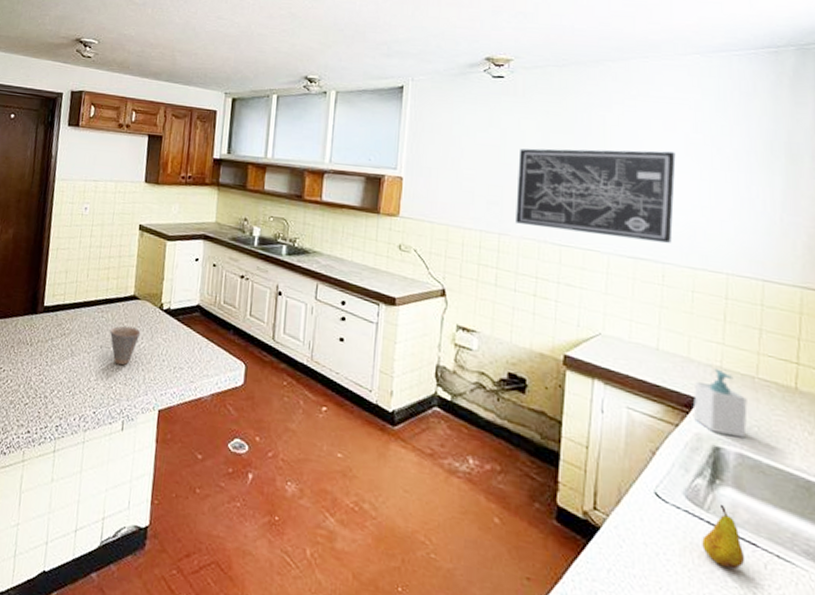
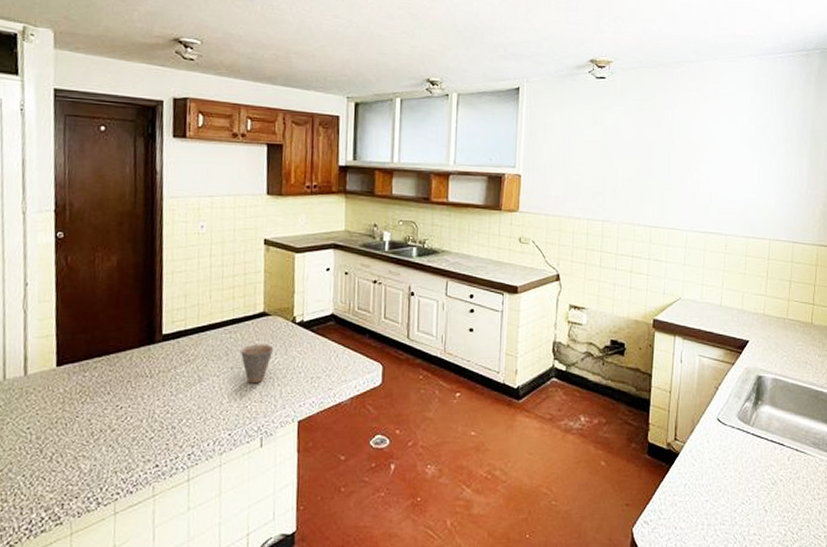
wall art: present [516,148,676,243] -> none [616,141,736,218]
soap bottle: present [693,368,748,439] -> none [745,315,780,367]
fruit: present [702,503,746,570] -> none [748,418,776,466]

